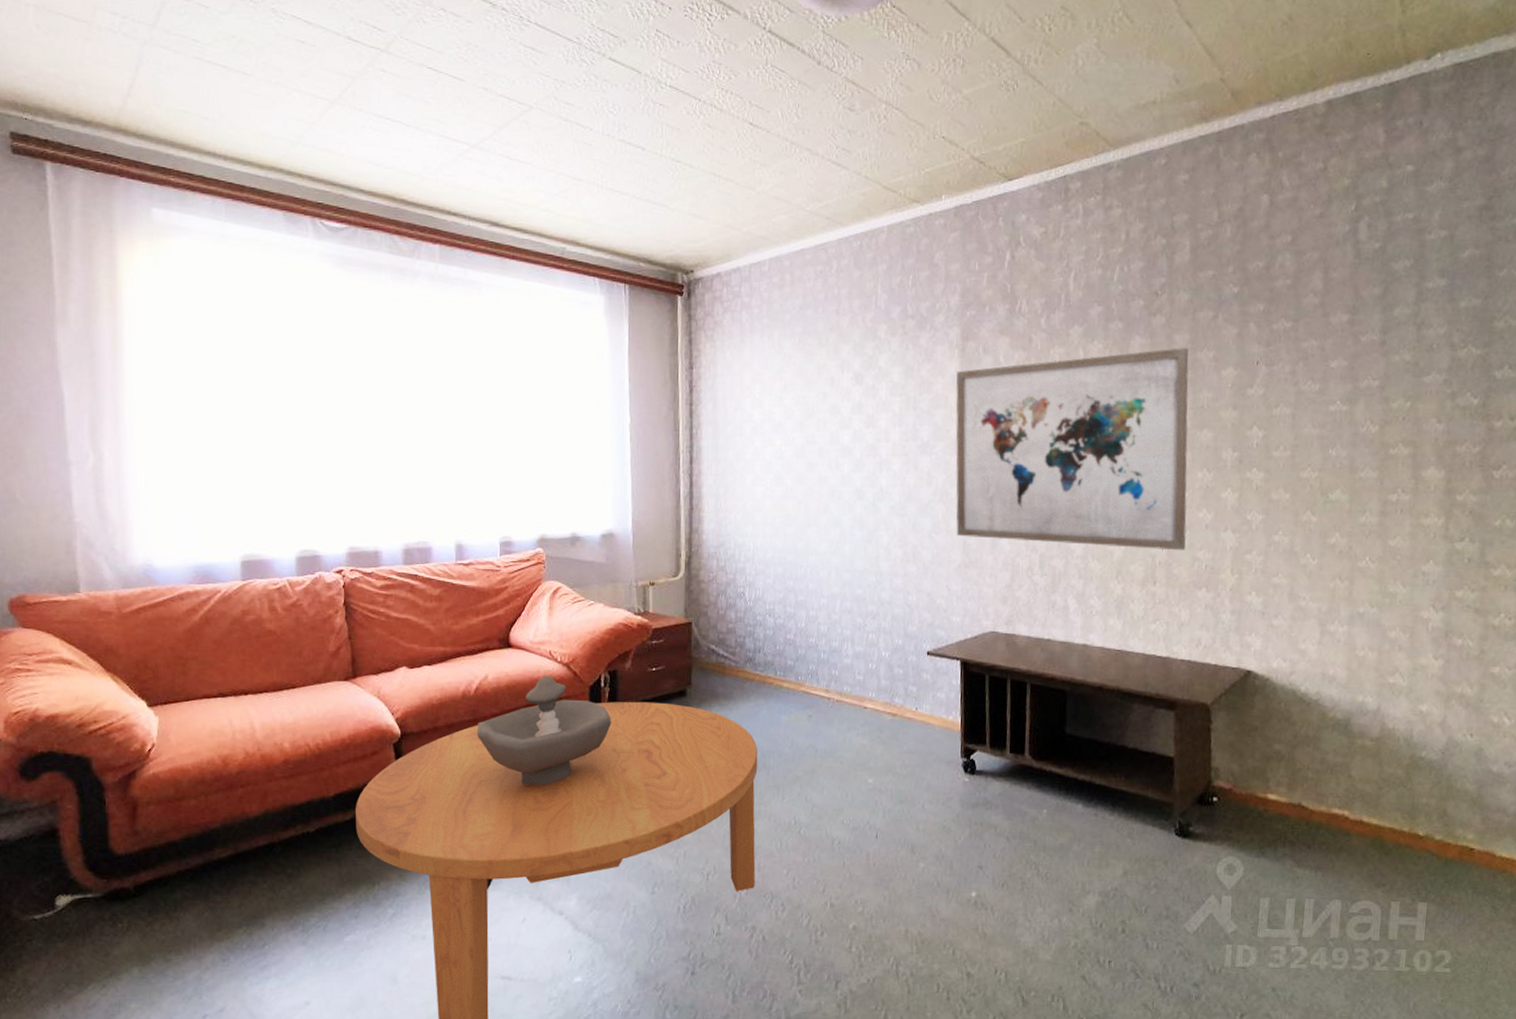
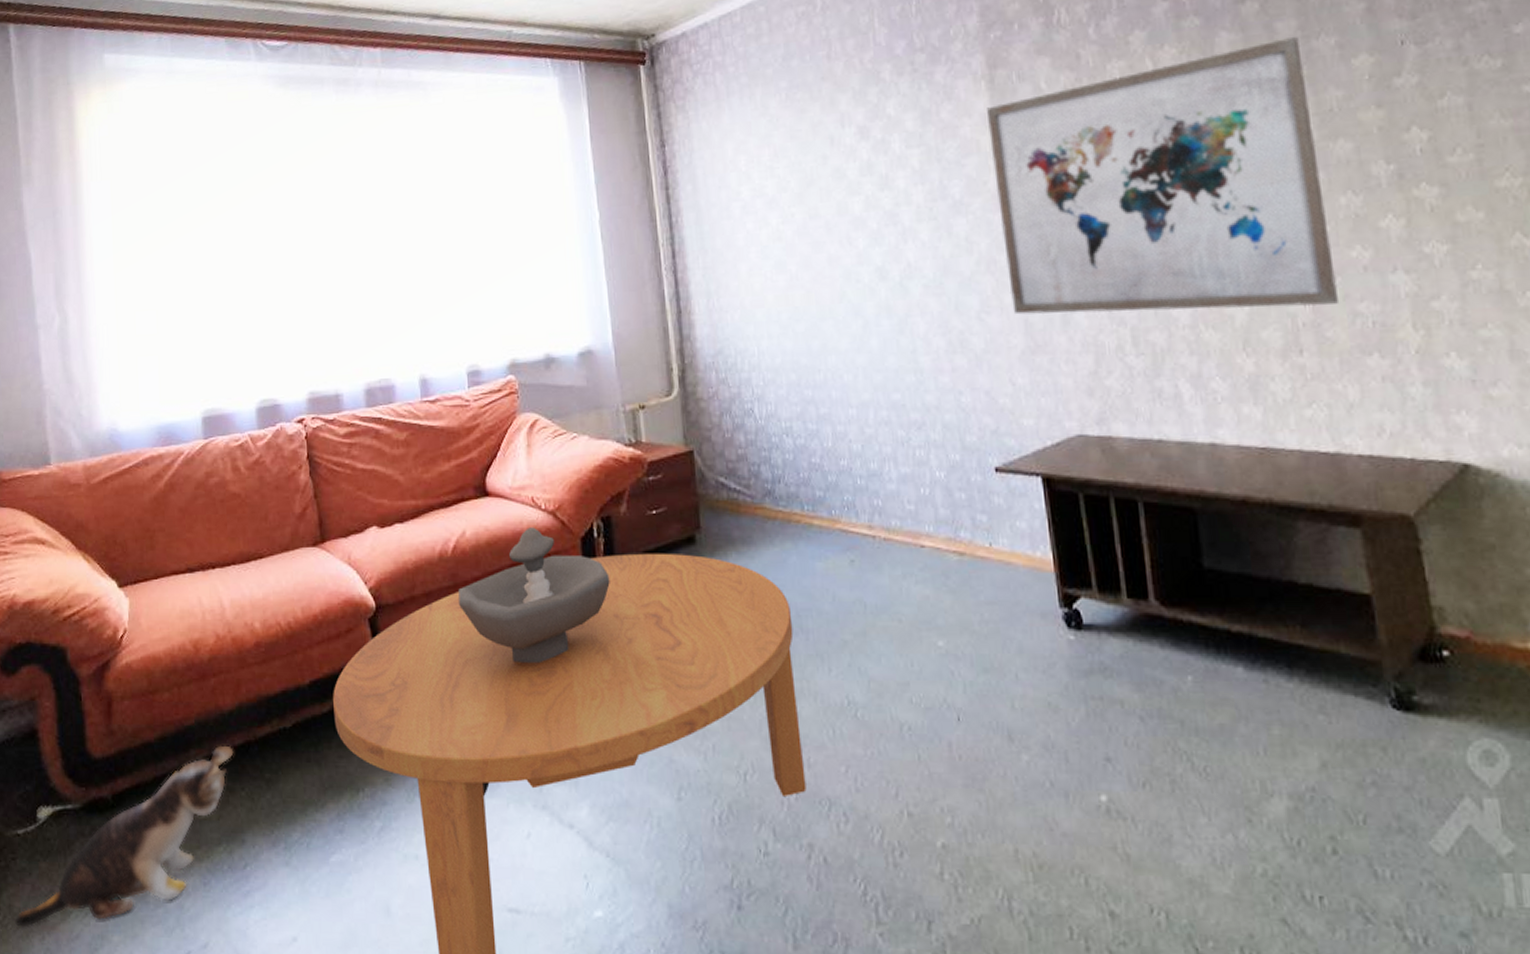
plush toy: none [29,845,258,998] -> present [15,745,234,927]

